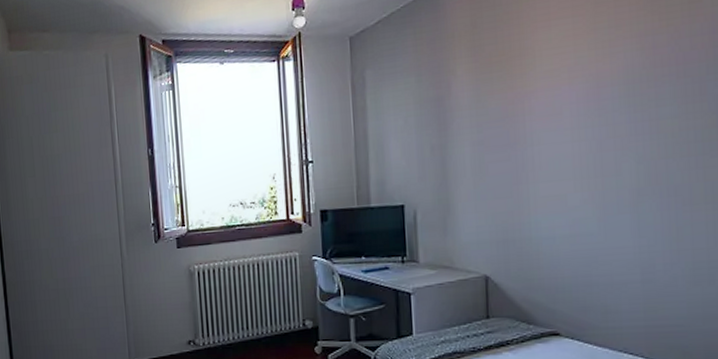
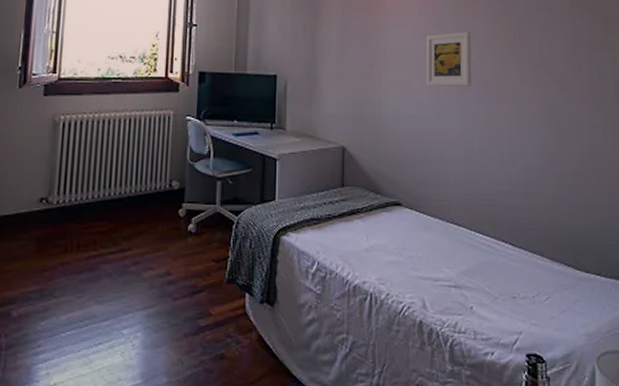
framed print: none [587,125,653,198] -> present [425,32,472,86]

